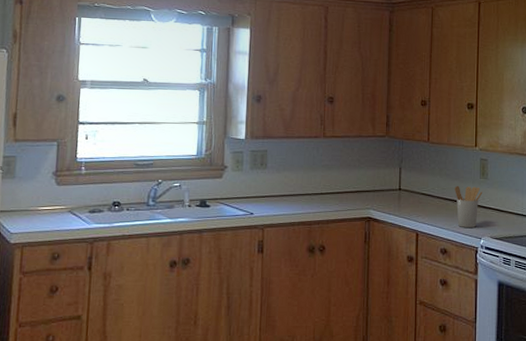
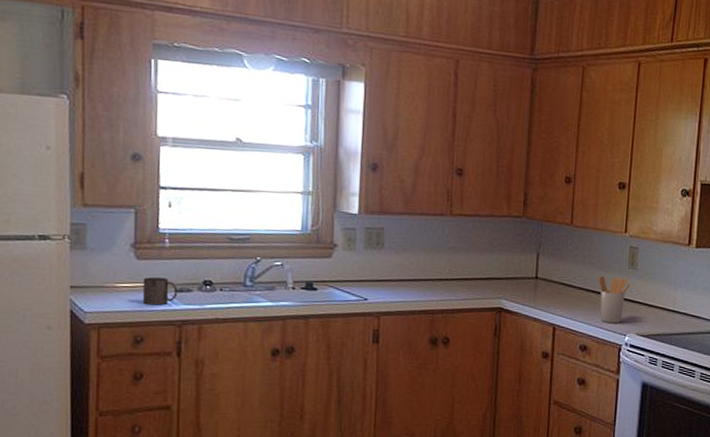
mug: none [60,201,91,225] -> present [142,277,178,306]

